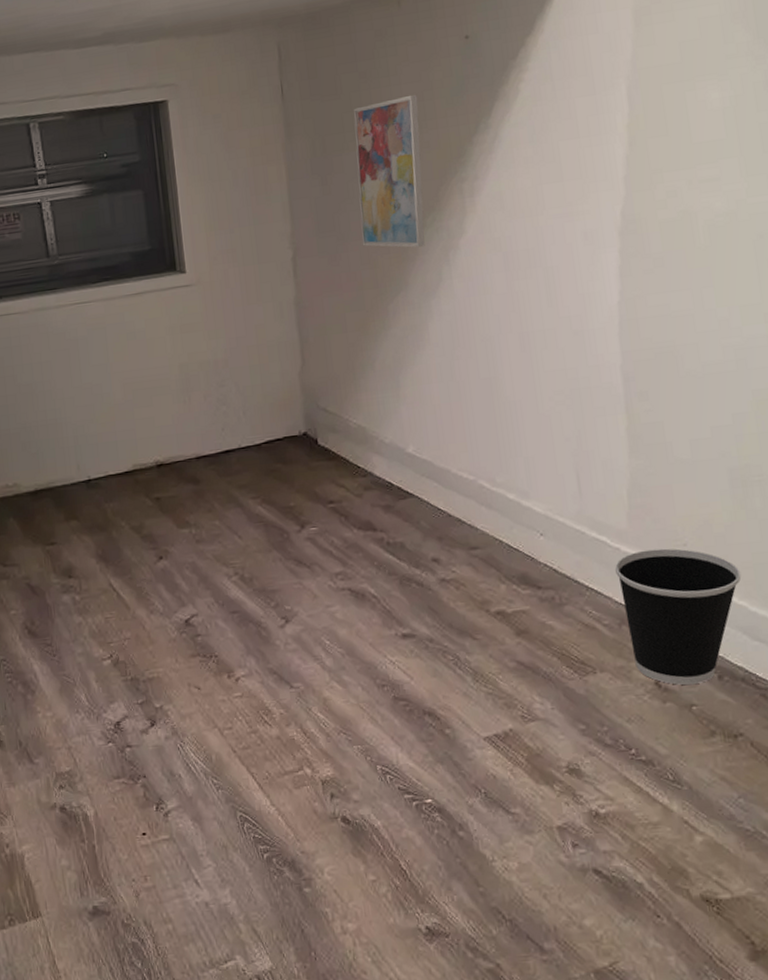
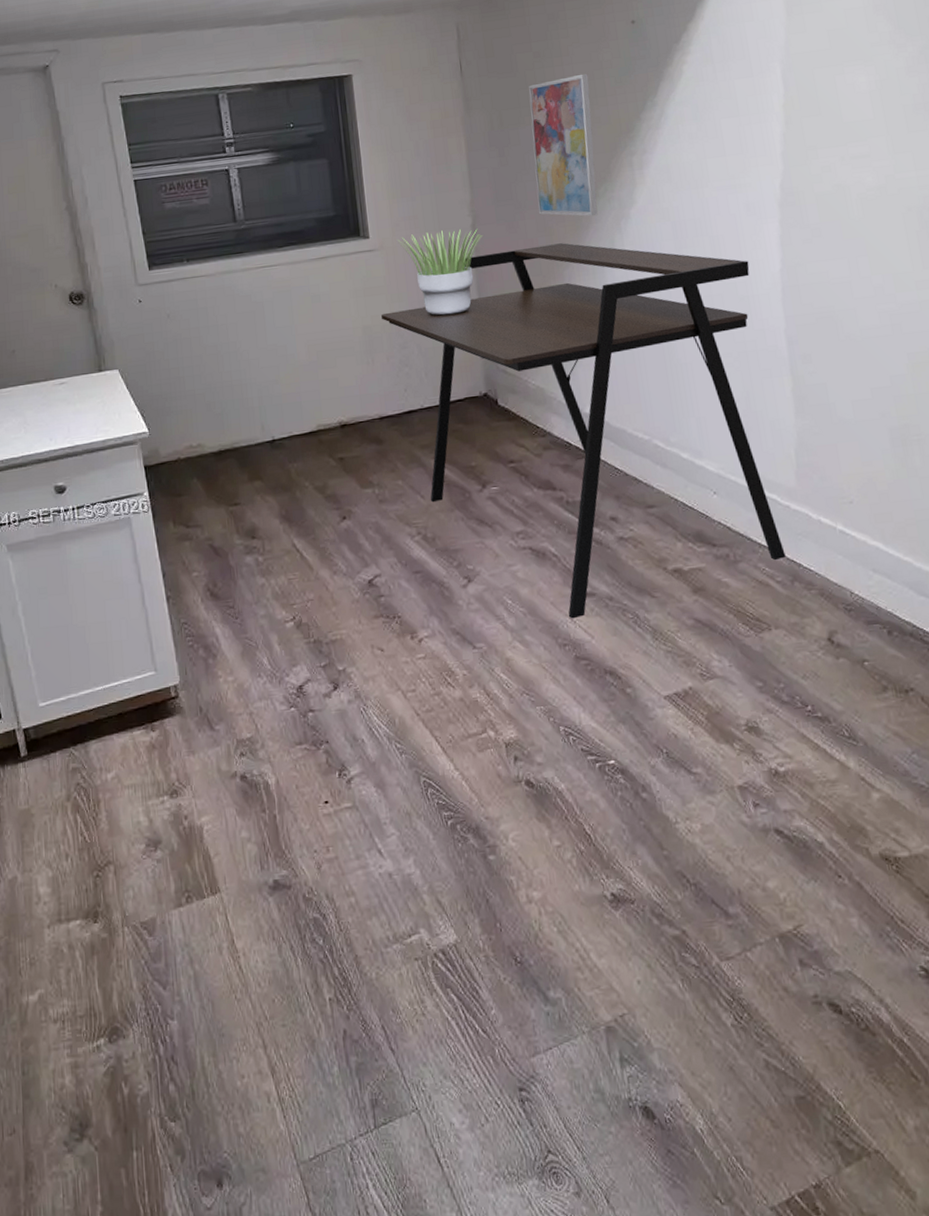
desk: none [198,276,614,660] -> present [381,243,786,619]
potted plant: none [215,262,304,353] -> present [397,228,483,316]
wastebasket: present [615,548,742,685] -> none [786,506,906,641]

